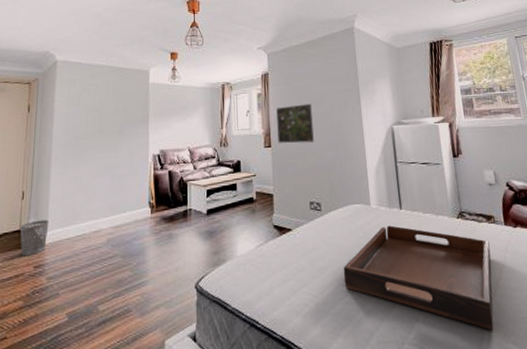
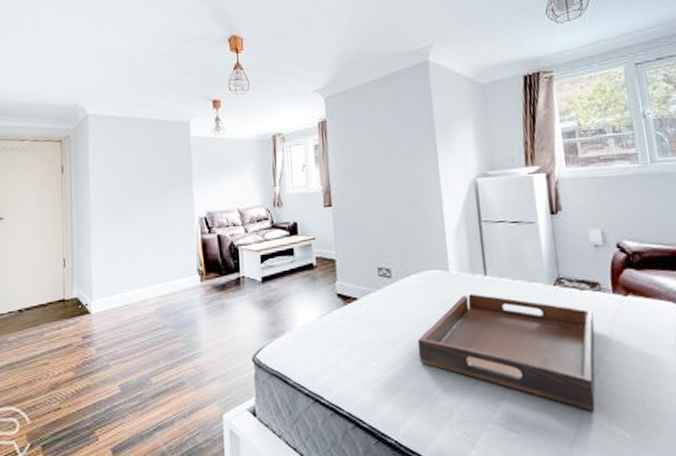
wastebasket: present [20,220,49,256] -> none [65,288,94,327]
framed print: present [276,103,314,144] -> none [337,154,382,203]

